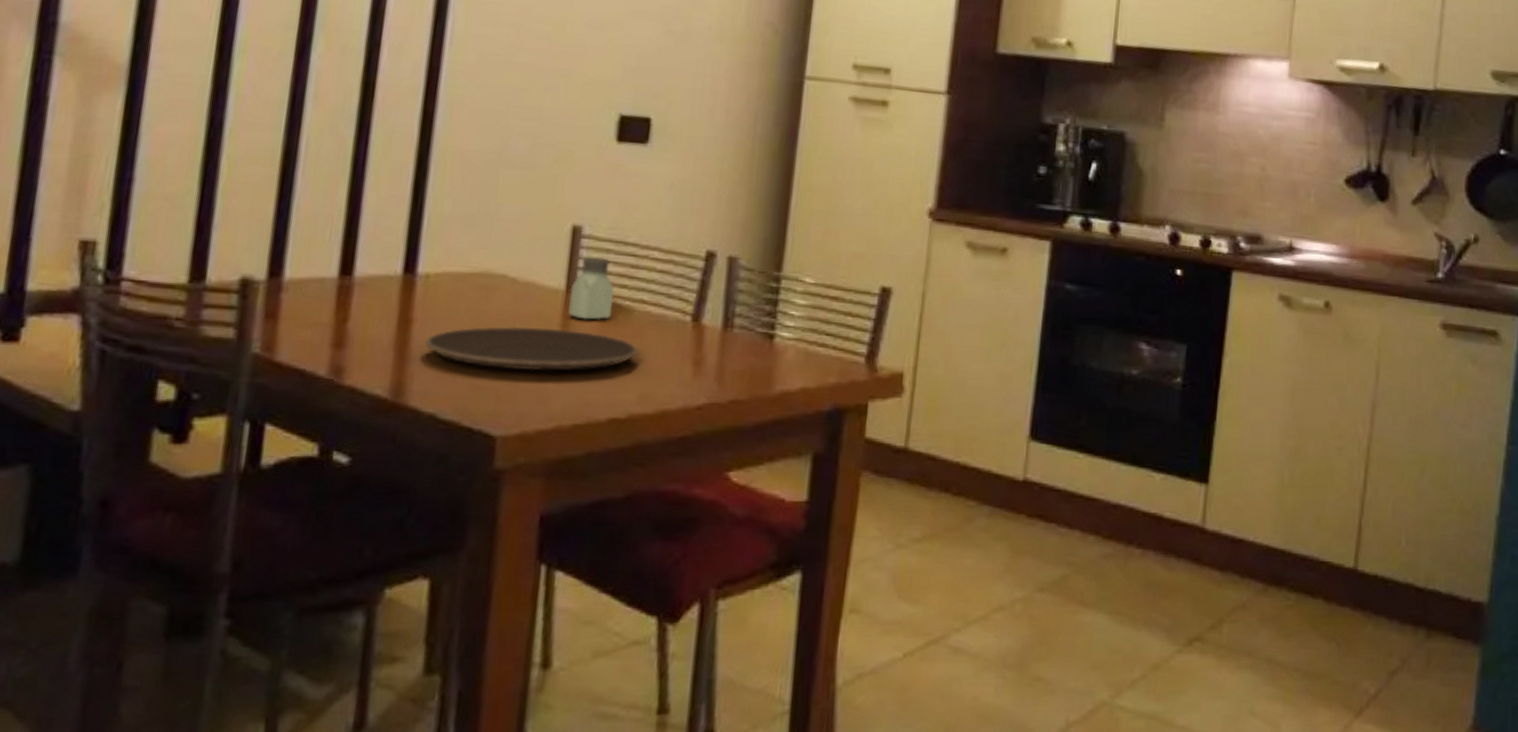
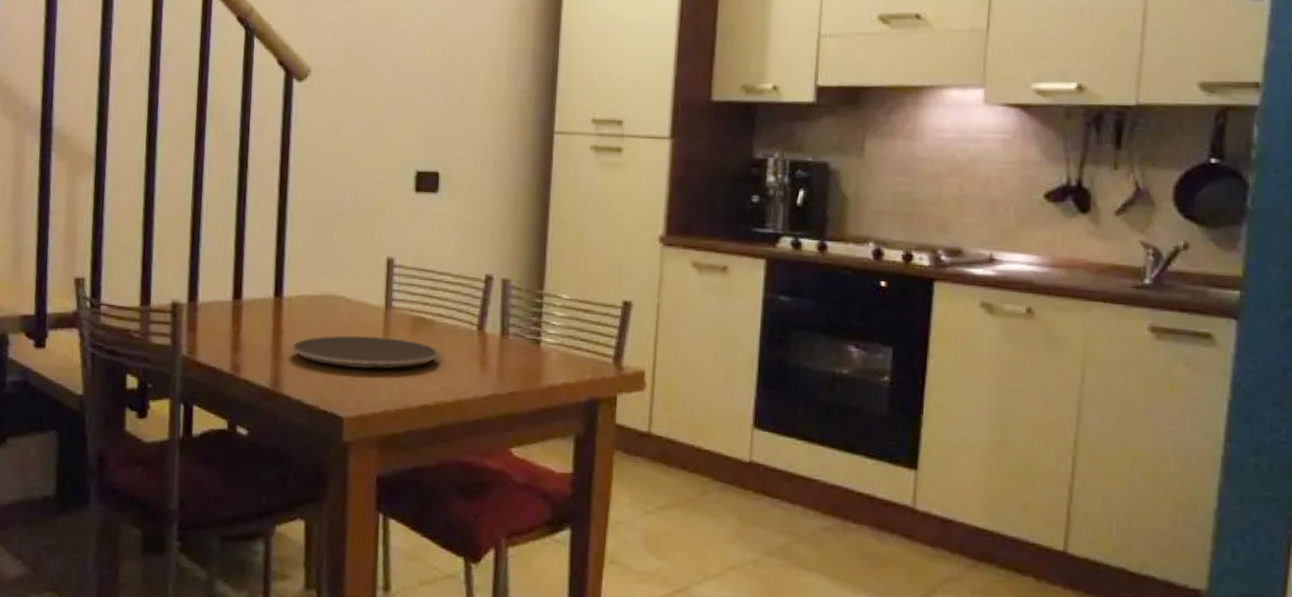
saltshaker: present [568,256,614,320] -> none [388,281,419,330]

